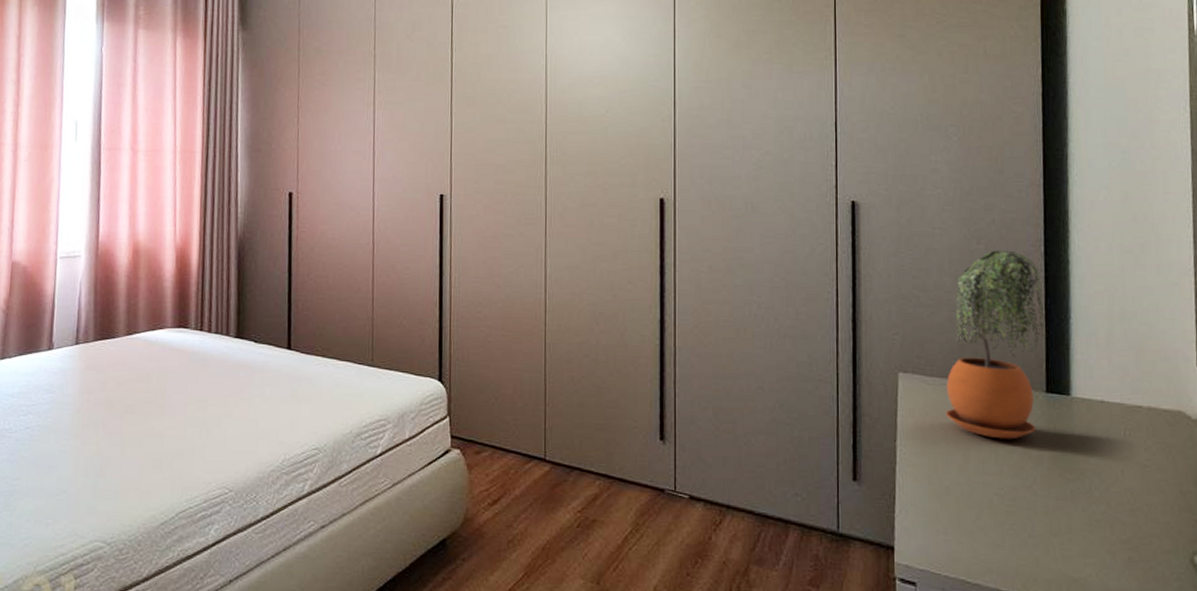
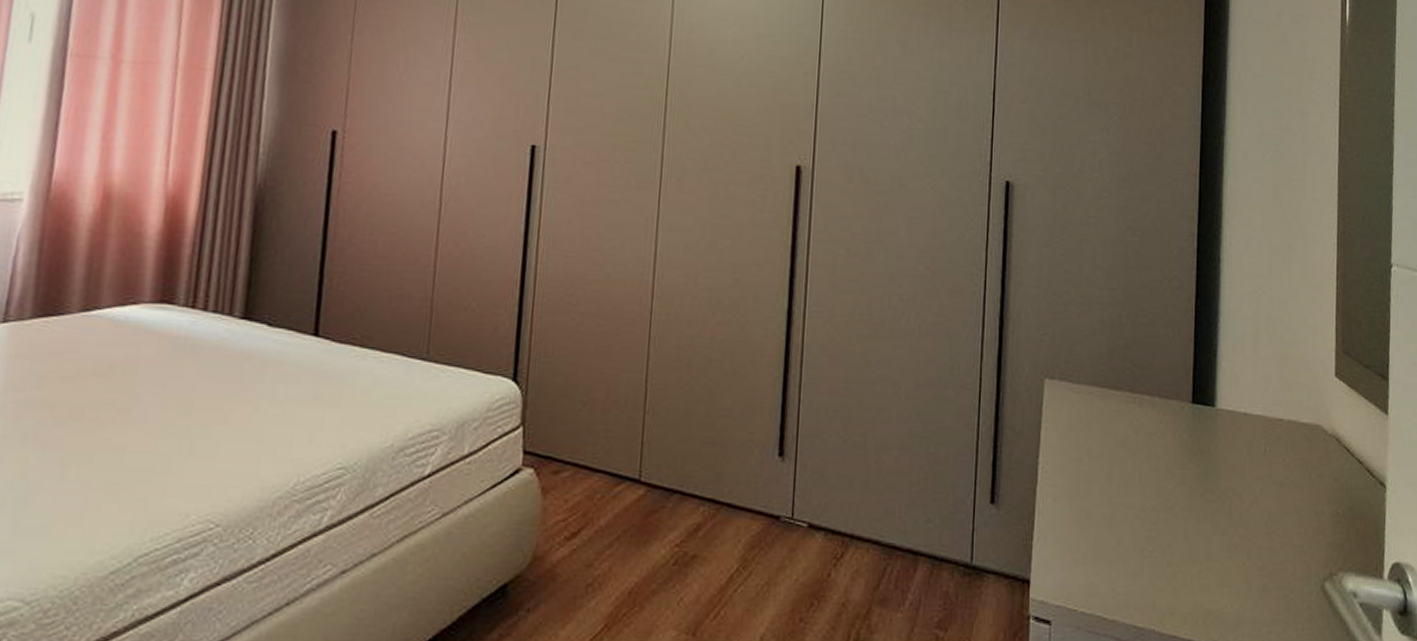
potted plant: present [945,250,1046,440] -> none [1090,244,1194,456]

